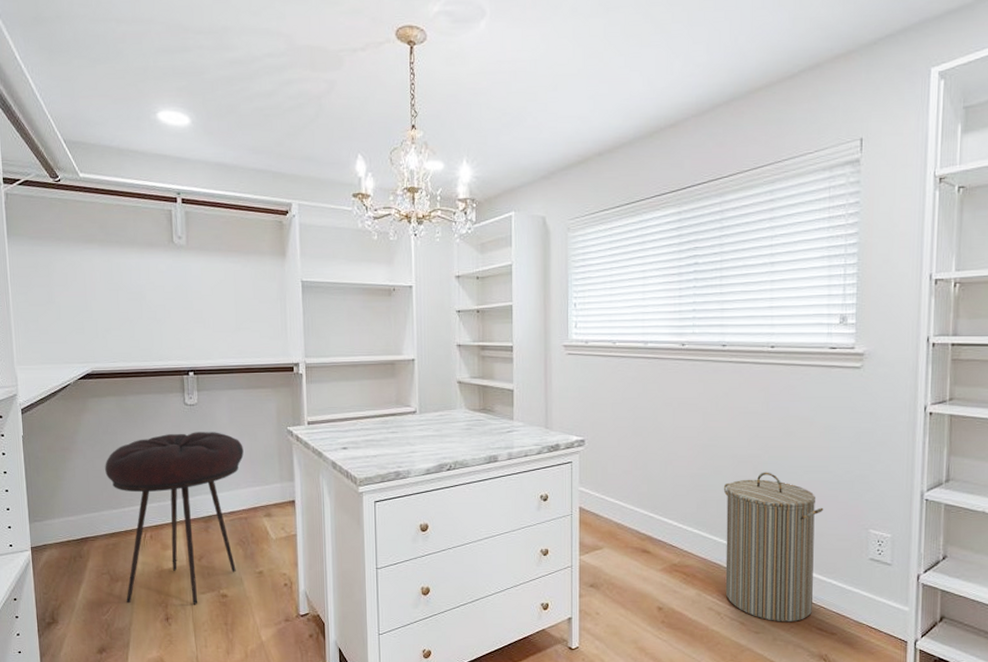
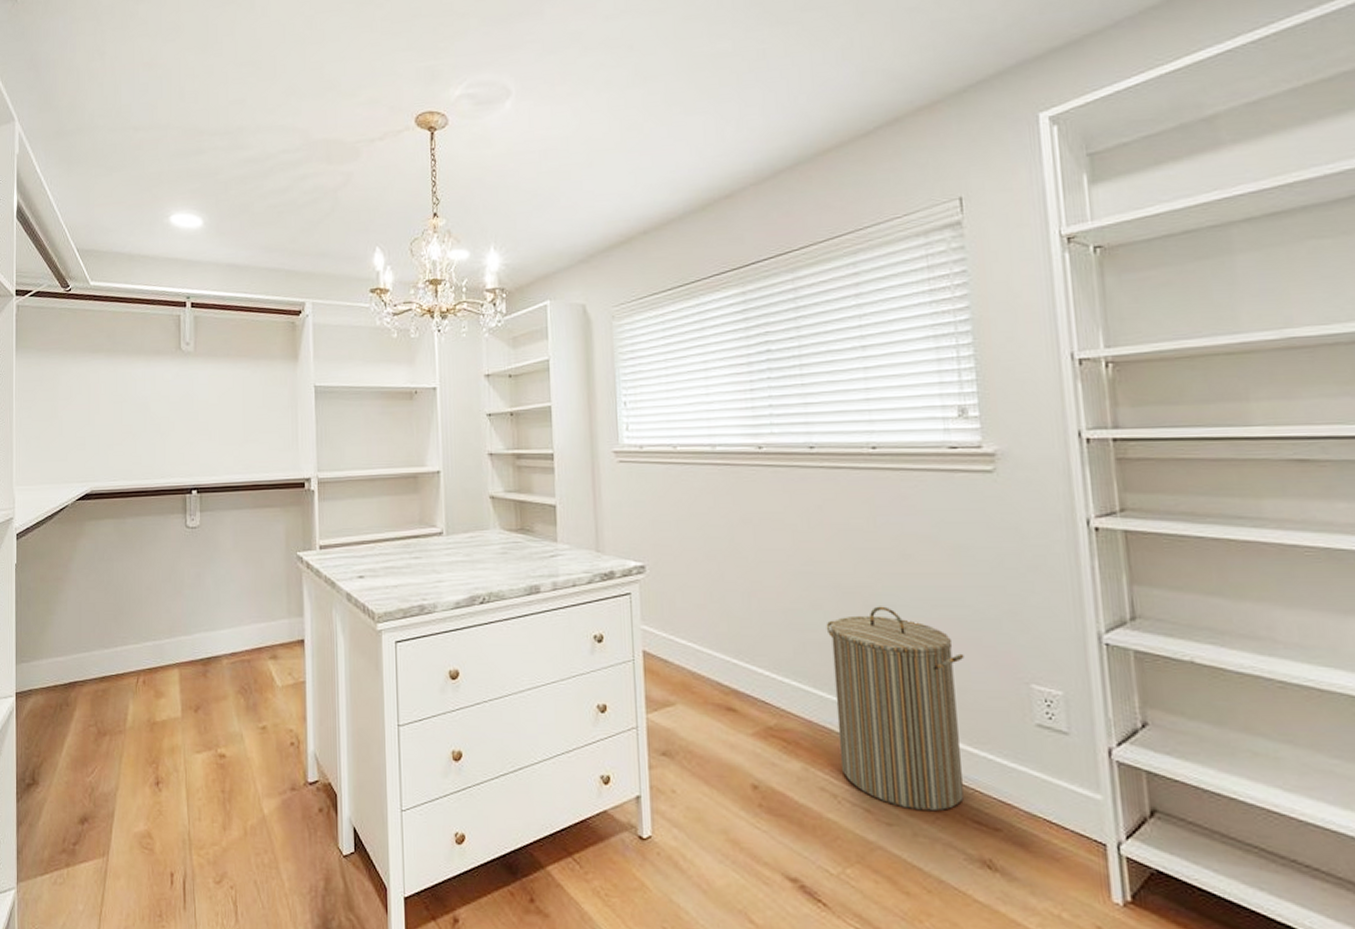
stool: present [105,432,244,605] -> none [99,558,248,766]

